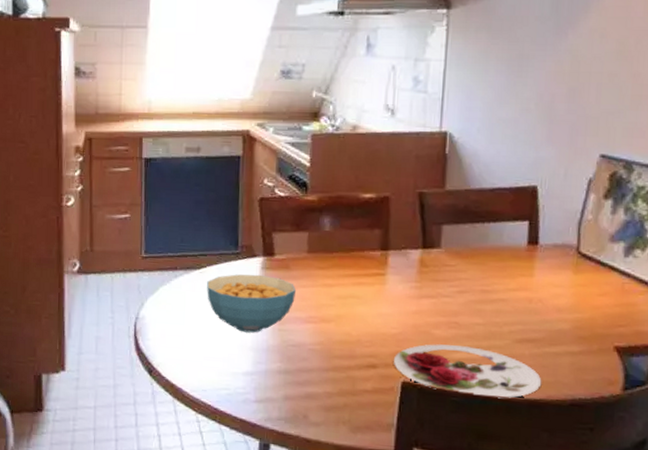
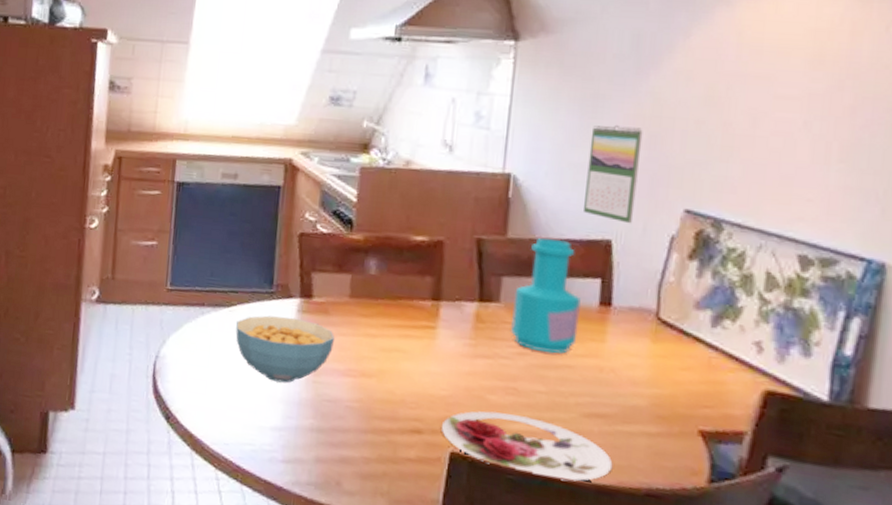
bottle: none [450,188,512,290] -> present [510,238,582,354]
calendar: none [512,81,563,171] -> present [584,124,643,224]

